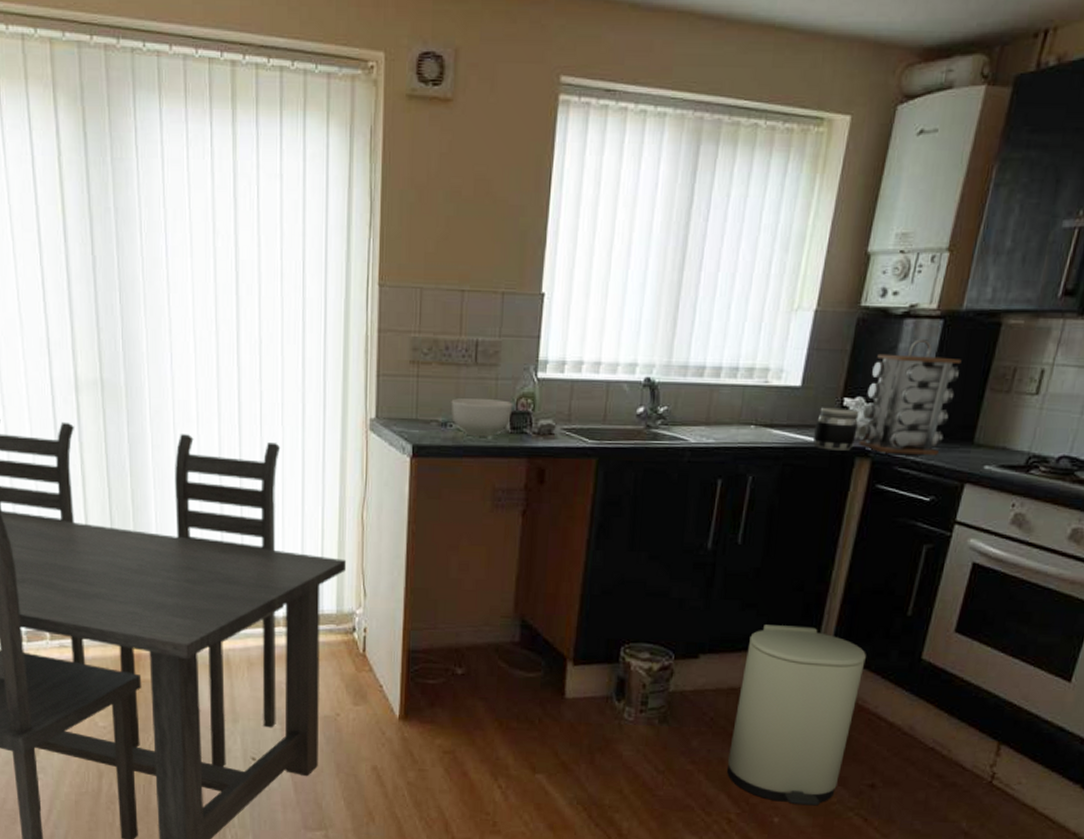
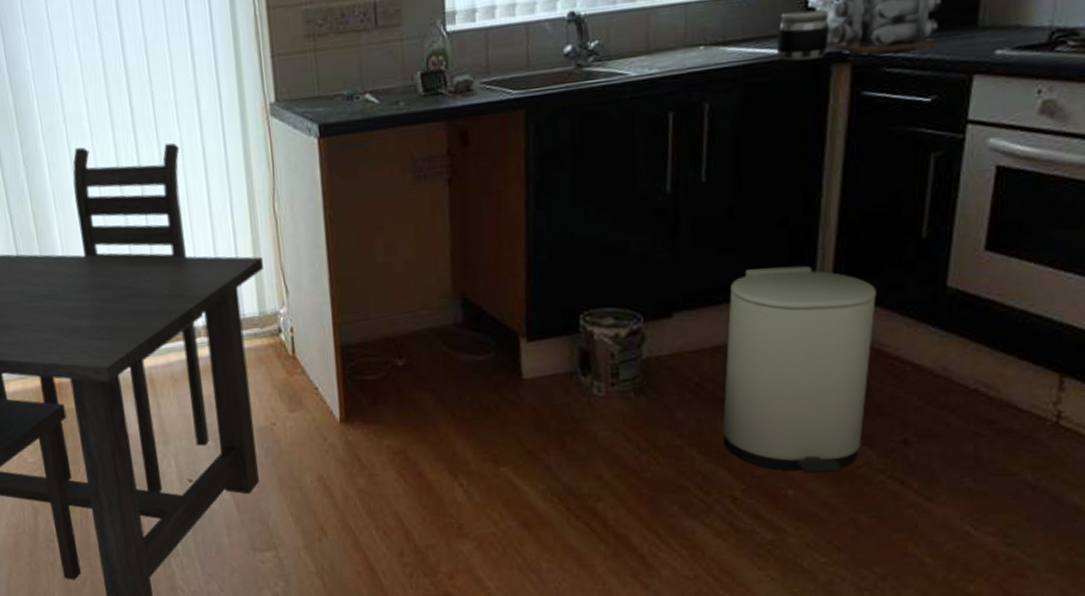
bowl: present [451,398,513,437] -> none [354,61,424,106]

